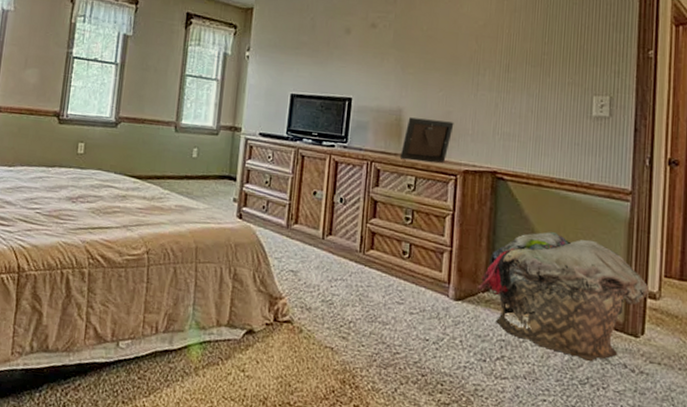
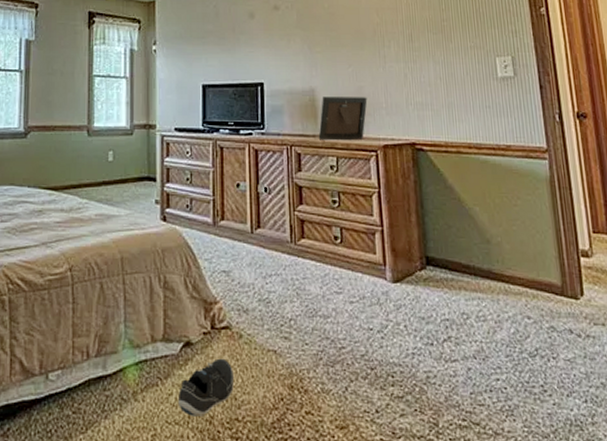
shoe: none [235,348,290,397] -> present [177,358,234,417]
laundry basket: present [478,232,650,361] -> none [414,199,582,330]

